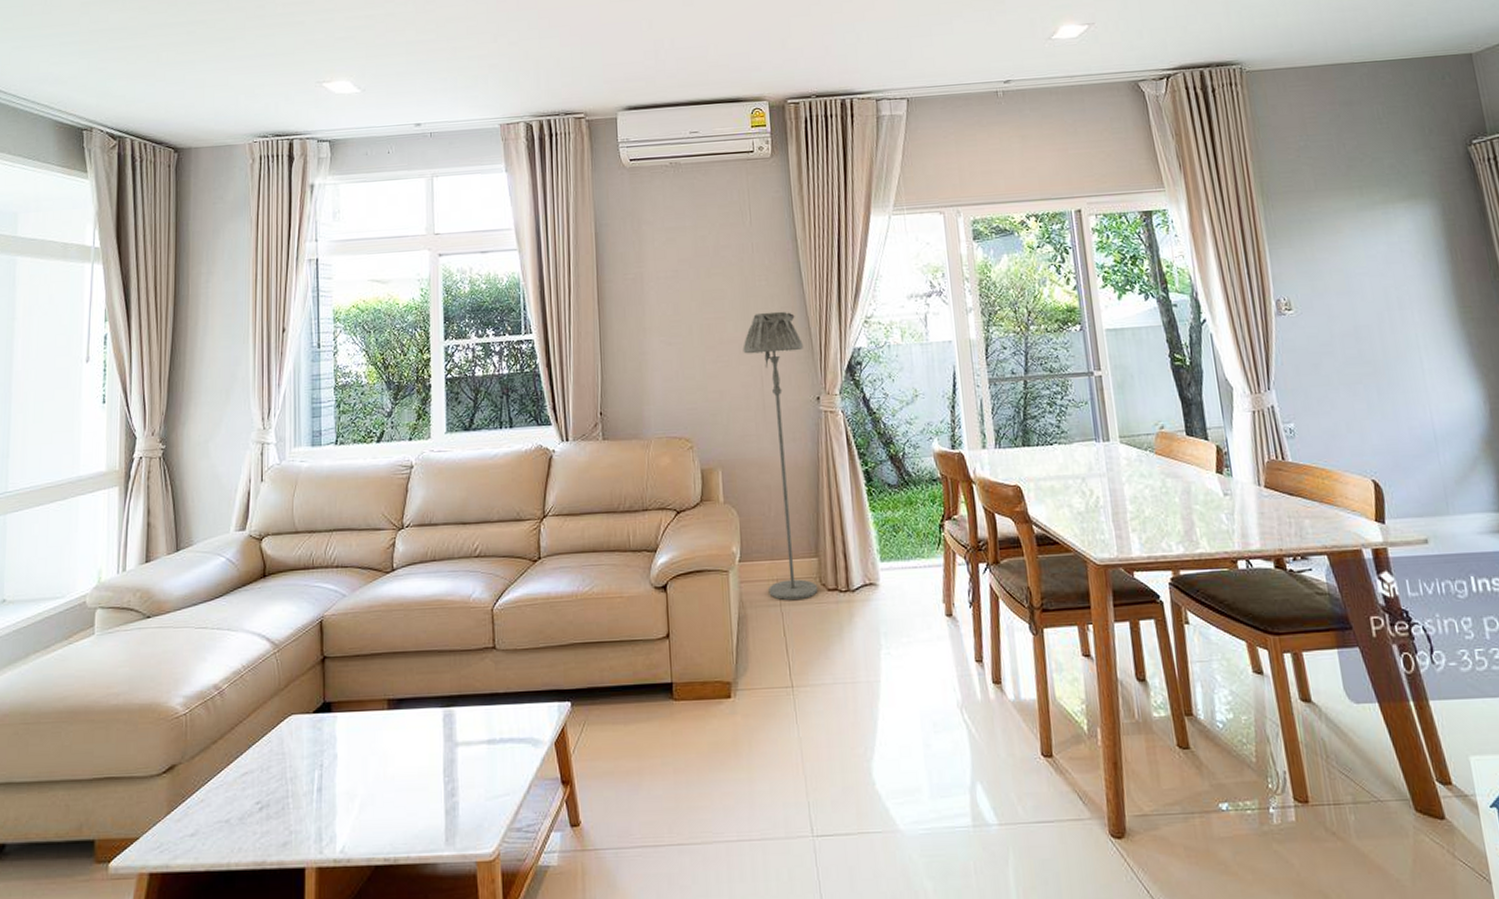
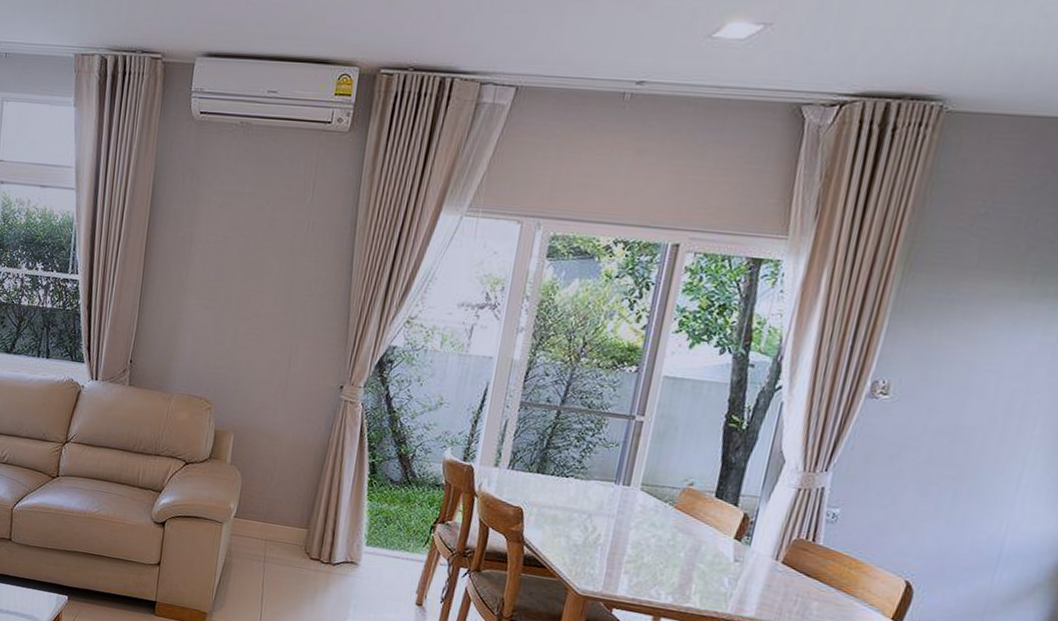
floor lamp: present [743,311,818,600] -> none [256,294,339,562]

